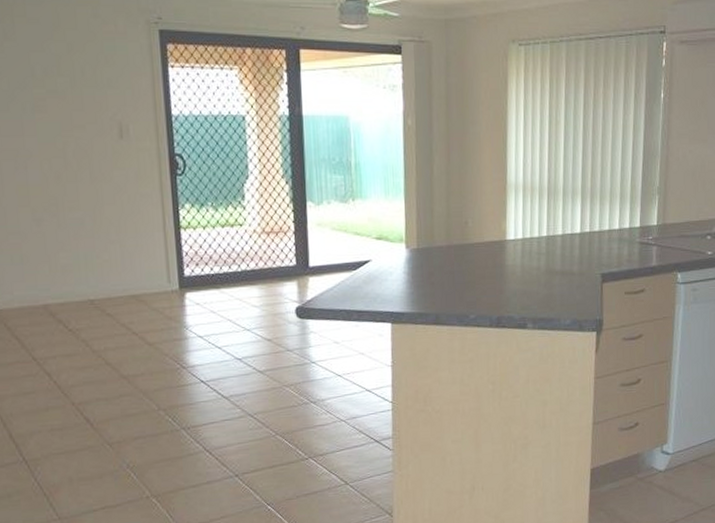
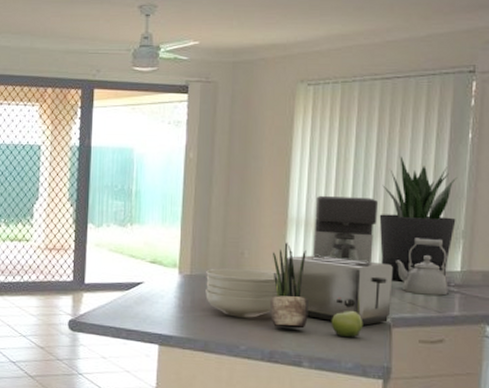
bowl: none [433,238,503,287] -> present [205,268,279,318]
potted plant: none [494,208,530,293] -> present [269,242,308,329]
toaster: none [508,219,602,283] -> present [287,255,393,326]
coffee maker: none [531,159,587,223] -> present [313,195,378,263]
fruit: none [550,270,578,297] -> present [331,309,363,338]
planter: none [588,117,653,240] -> present [379,156,458,283]
kettle: none [604,196,648,251] -> present [396,238,448,297]

